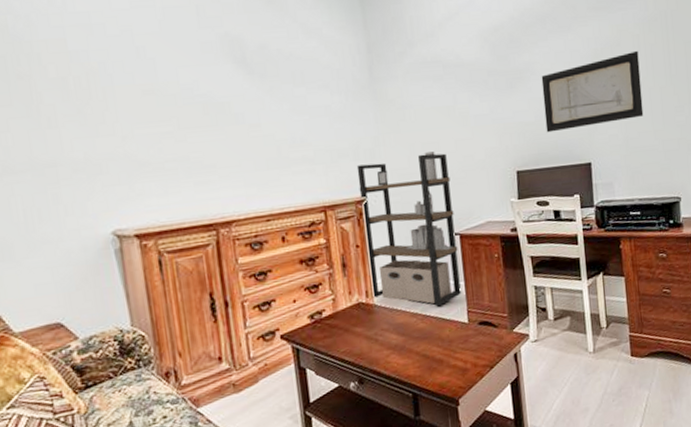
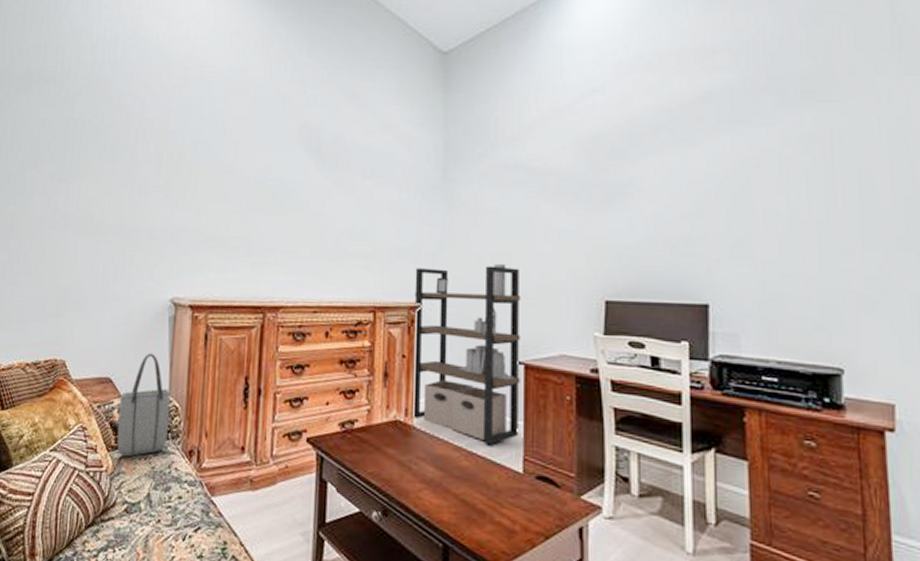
tote bag: none [76,289,140,396] -> present [117,353,170,457]
wall art: present [541,50,644,133] -> none [648,174,791,261]

